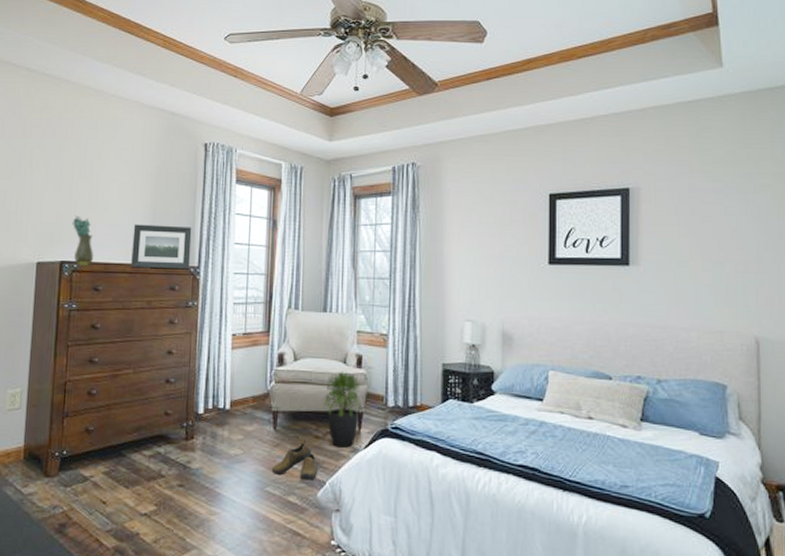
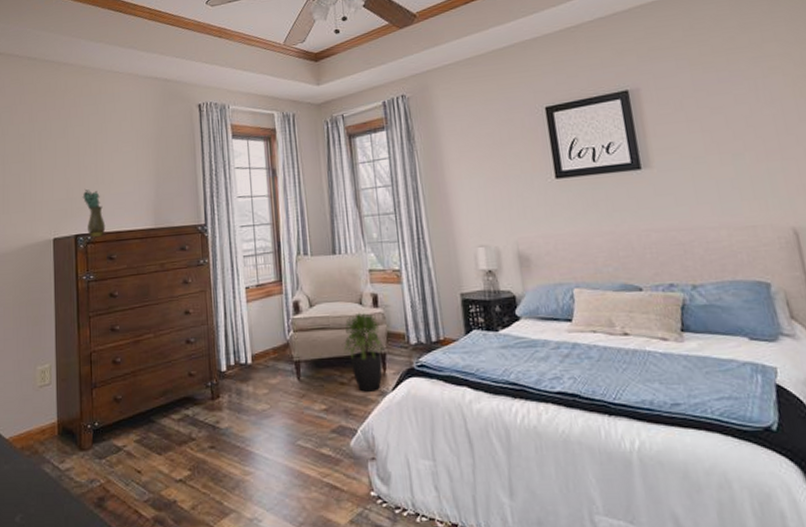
picture frame: present [131,224,192,270] -> none [140,186,198,234]
shoe: present [271,438,317,480] -> none [300,386,347,430]

